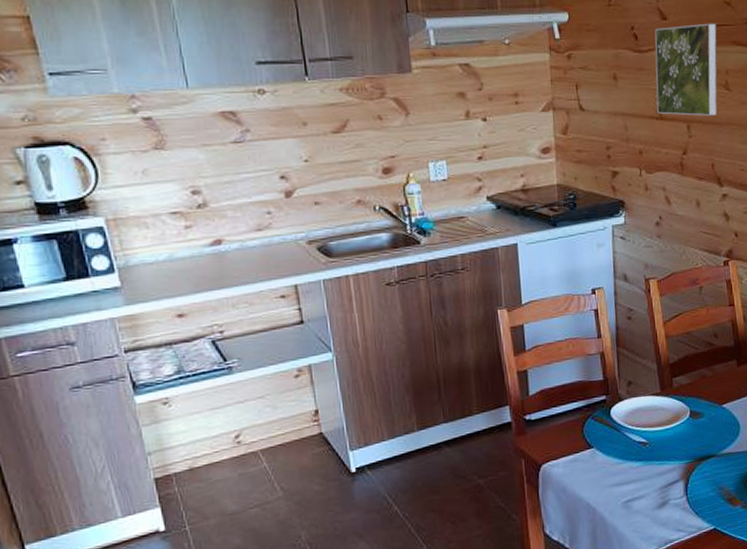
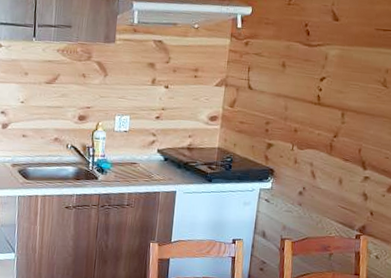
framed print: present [655,23,717,116] -> none [317,27,384,108]

